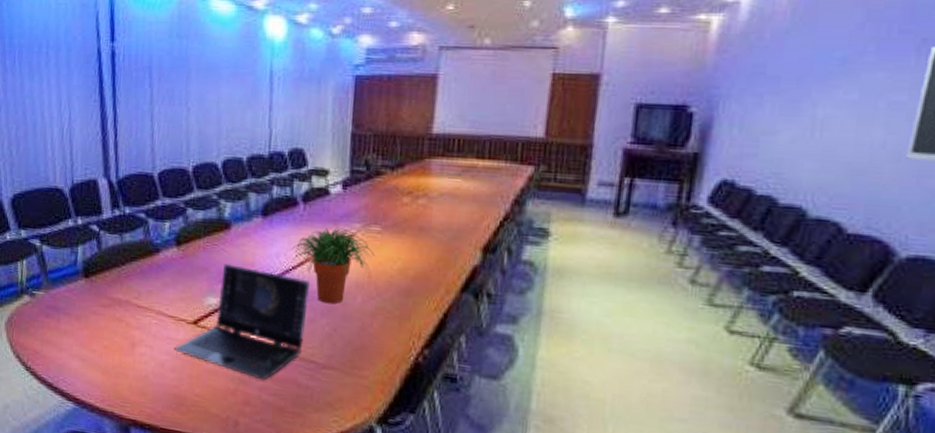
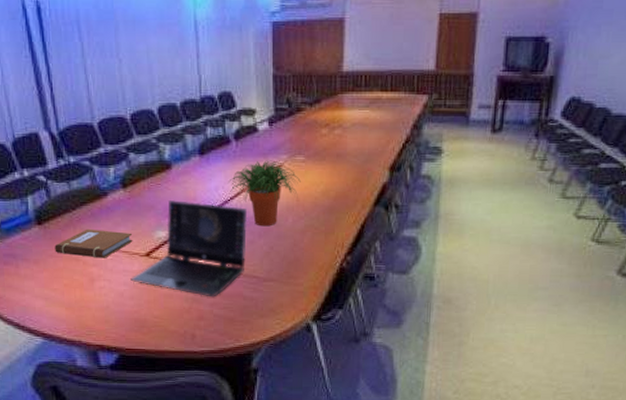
notebook: none [98,286,182,322] -> present [54,228,133,258]

